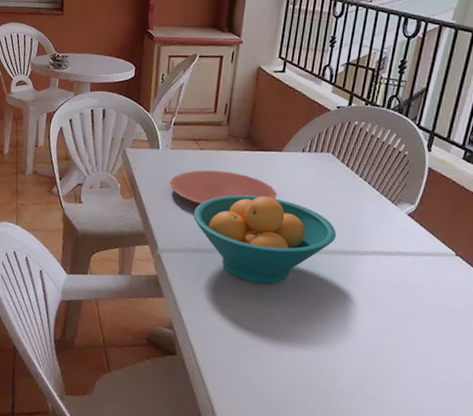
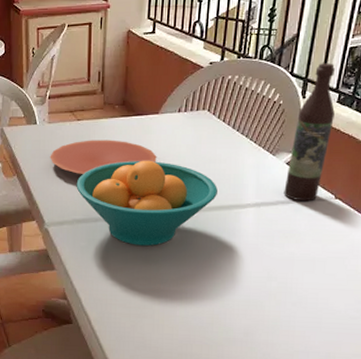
wine bottle: none [403,118,462,256] -> present [284,63,335,202]

